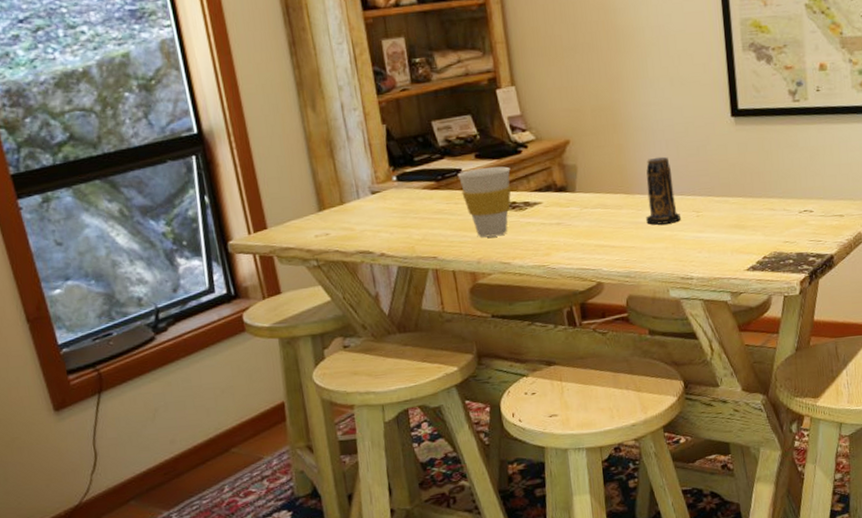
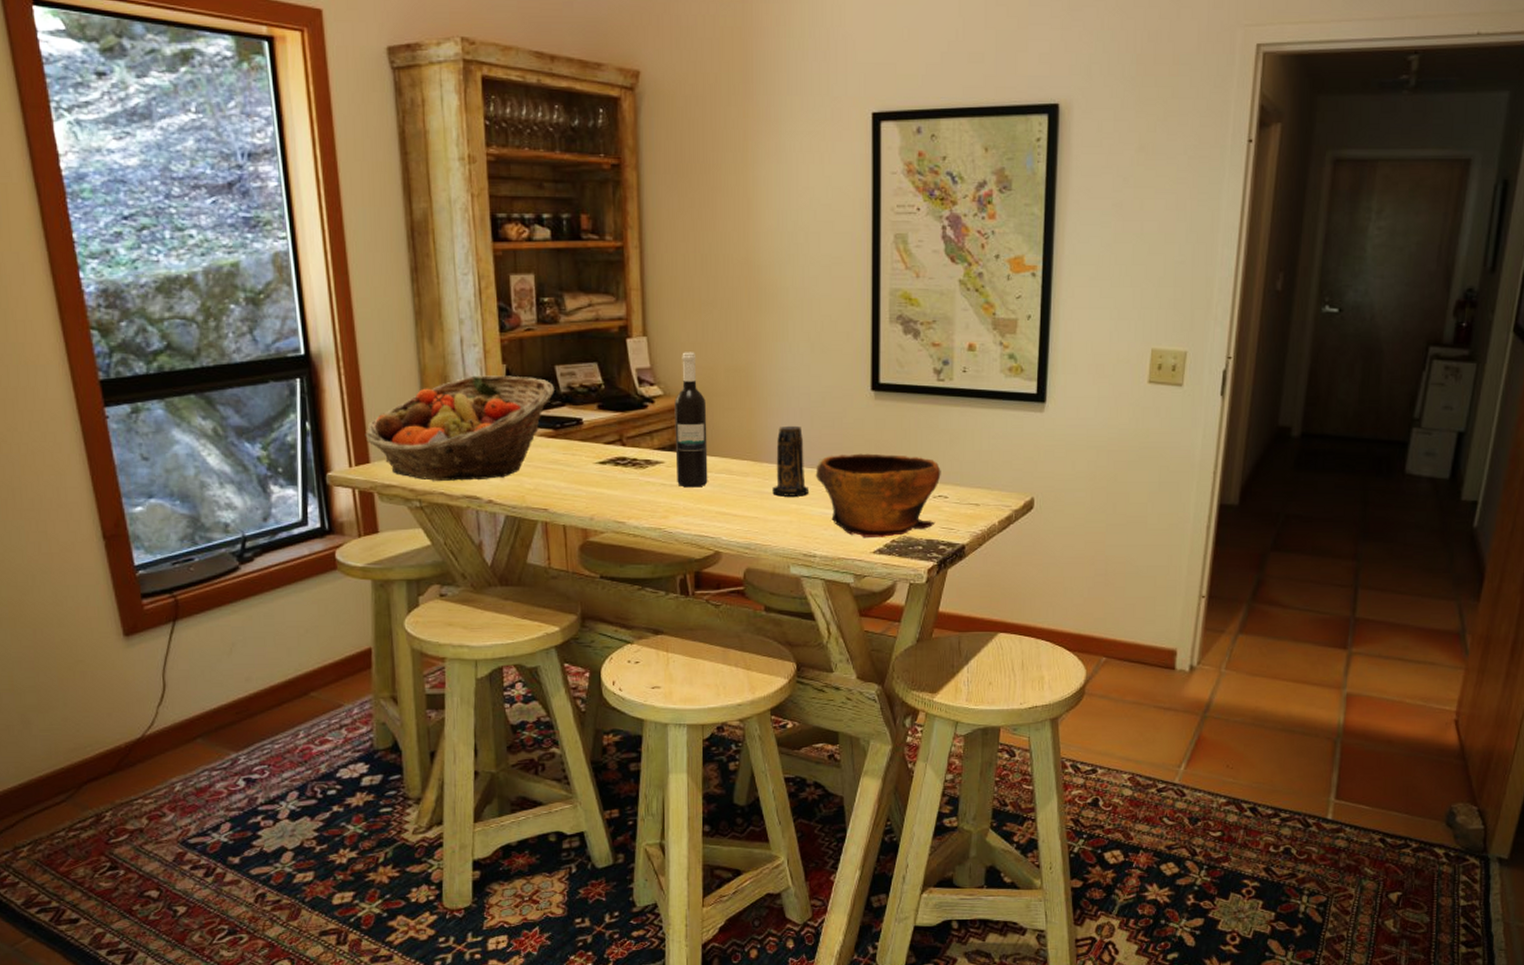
fruit basket: none [260,134,433,241] -> present [365,375,554,481]
cup: present [457,166,512,238] -> none [577,419,634,493]
wine bottle: none [546,96,585,225] -> present [674,352,708,488]
bowl: none [685,175,805,257] -> present [815,453,941,537]

